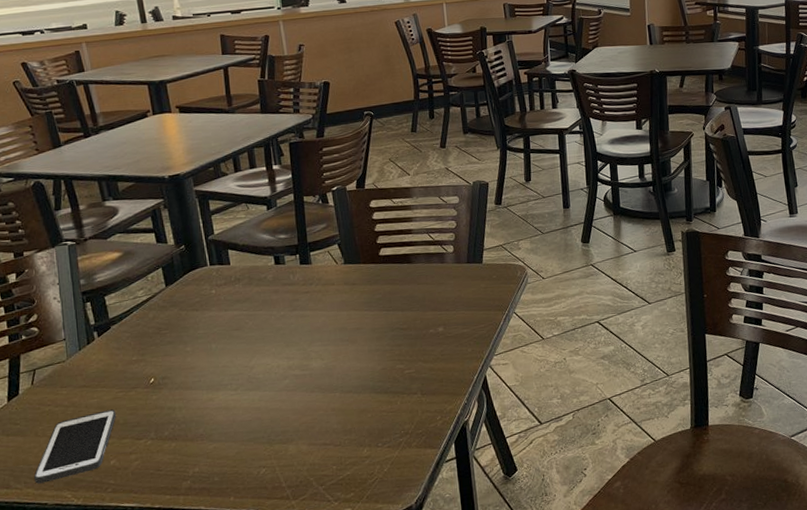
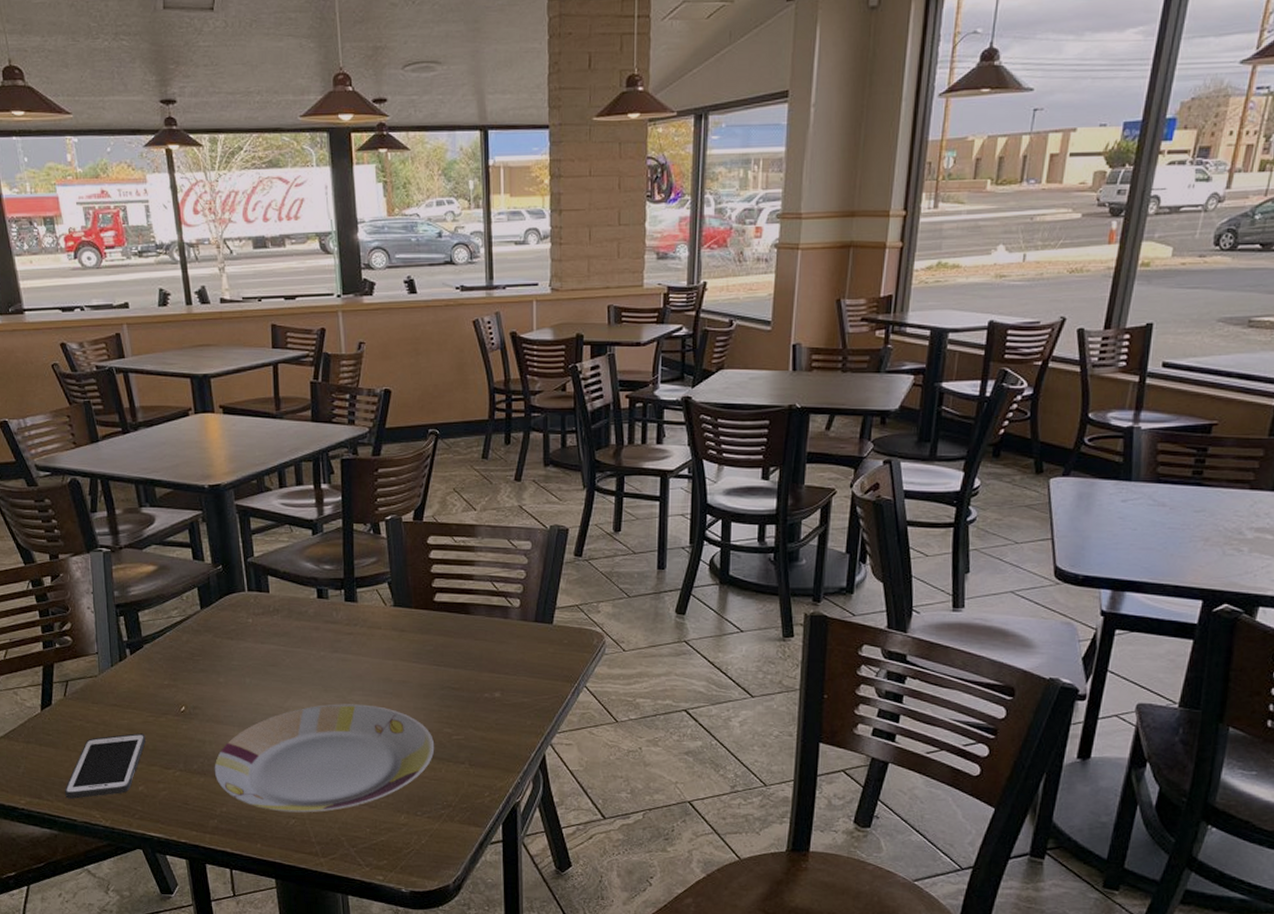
plate: none [185,353,390,464] -> present [214,704,435,813]

